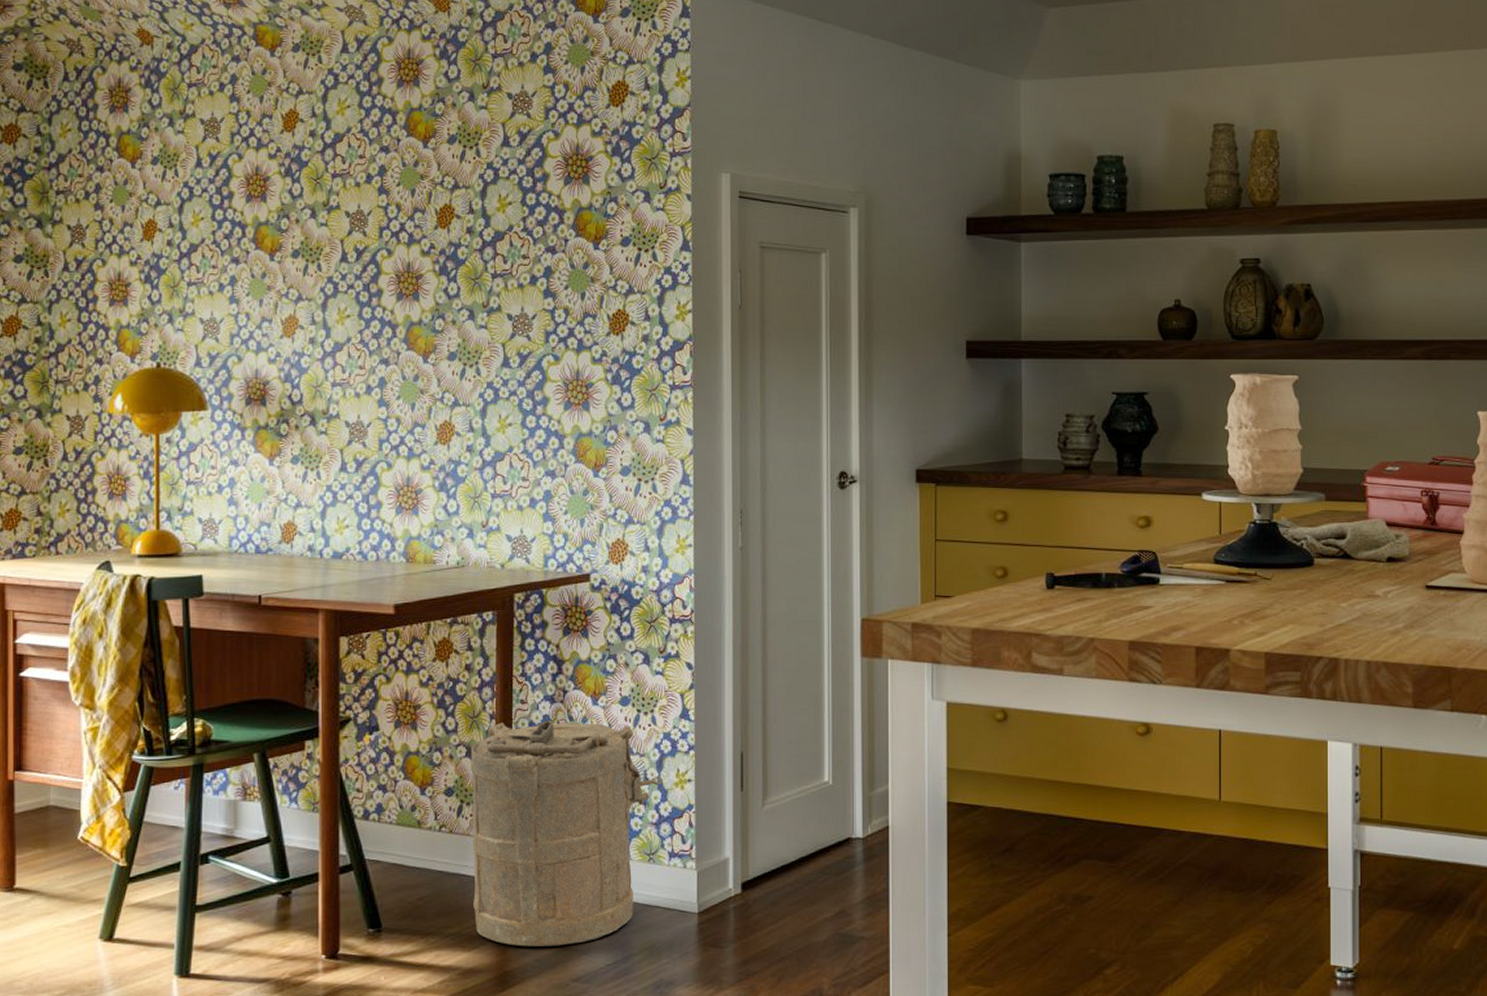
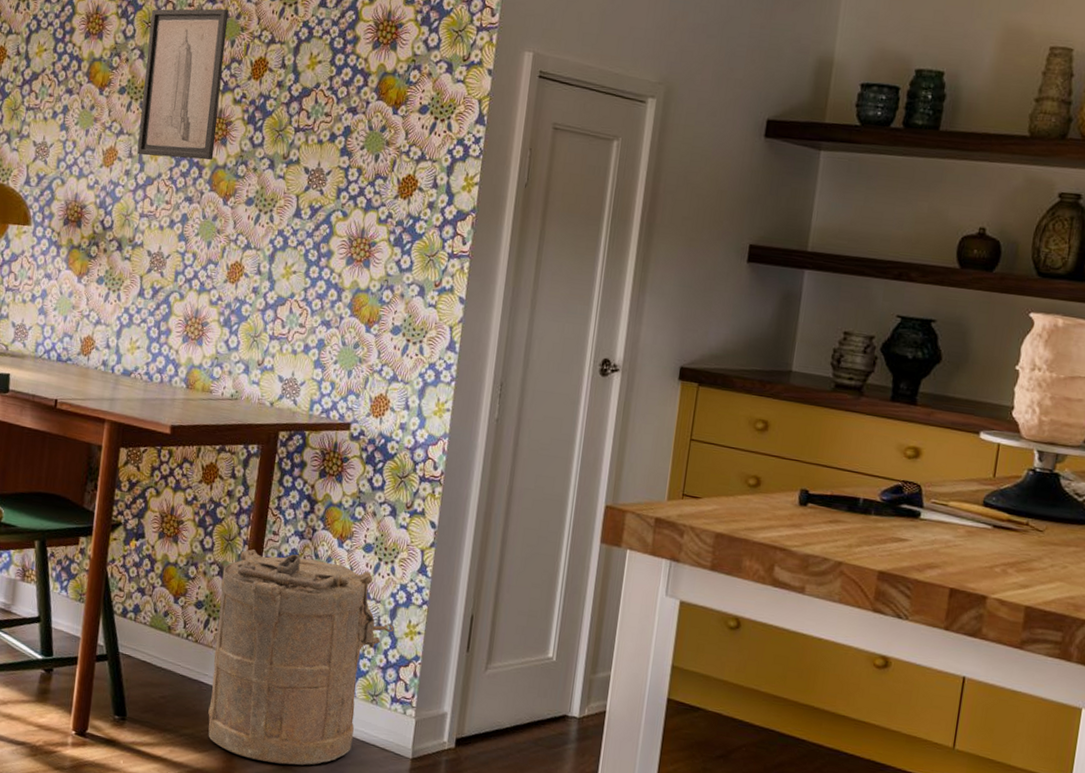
wall art: none [319,157,406,320] -> present [137,8,229,161]

